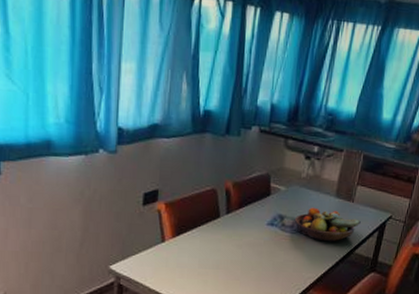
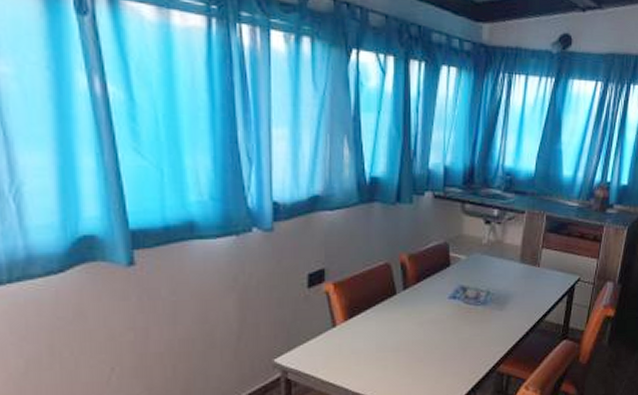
fruit bowl: present [294,207,361,242] -> none [478,275,548,311]

